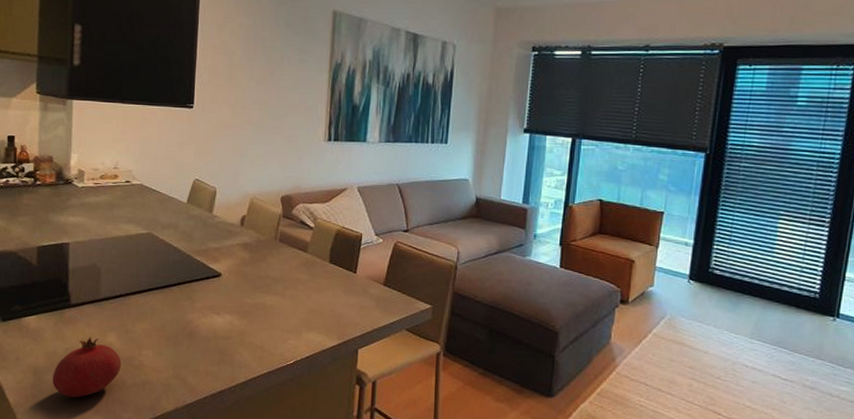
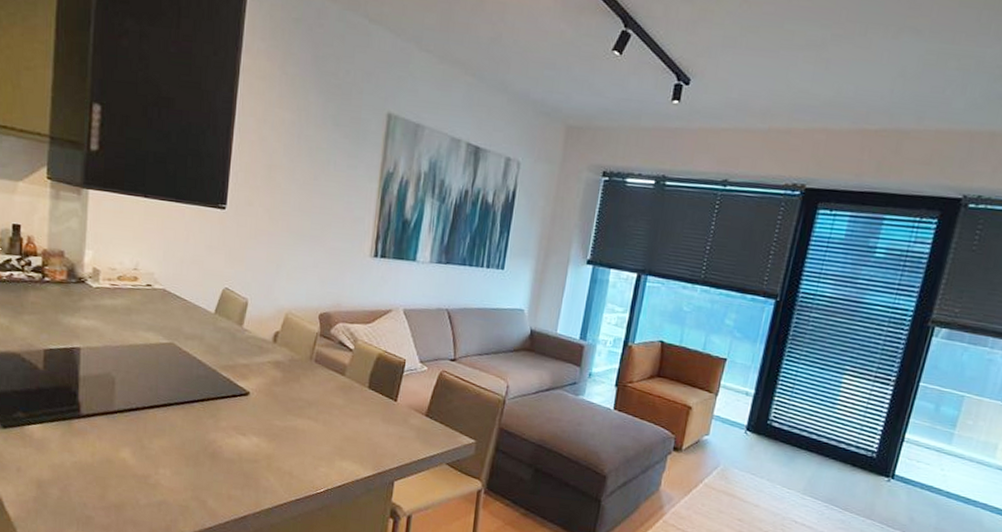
fruit: present [53,337,122,398] -> none [58,451,136,515]

